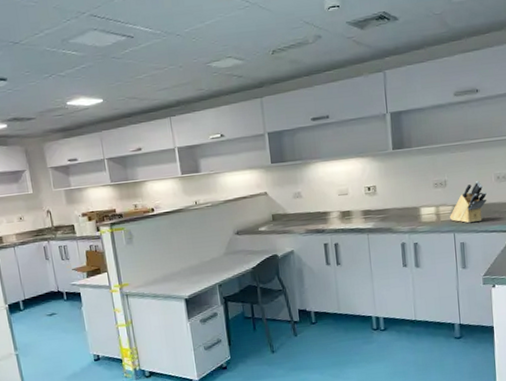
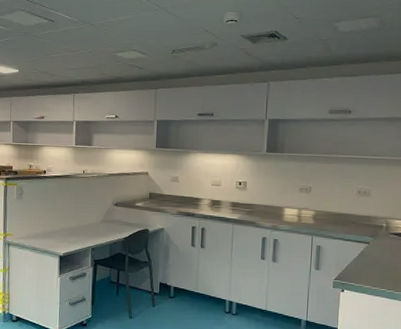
knife block: present [450,181,487,223] -> none [310,192,347,229]

